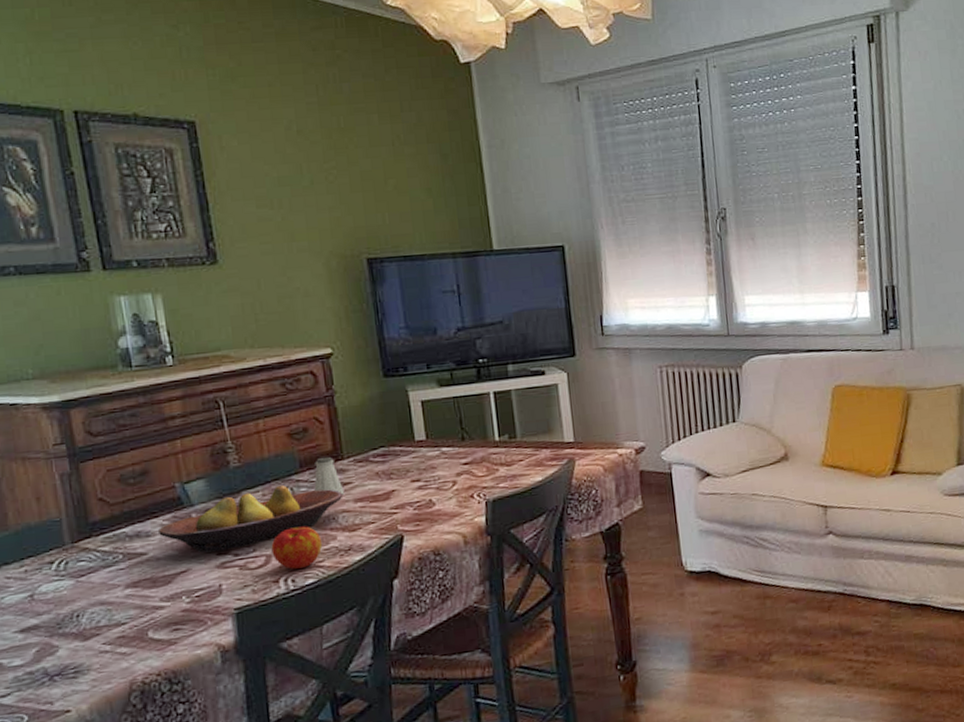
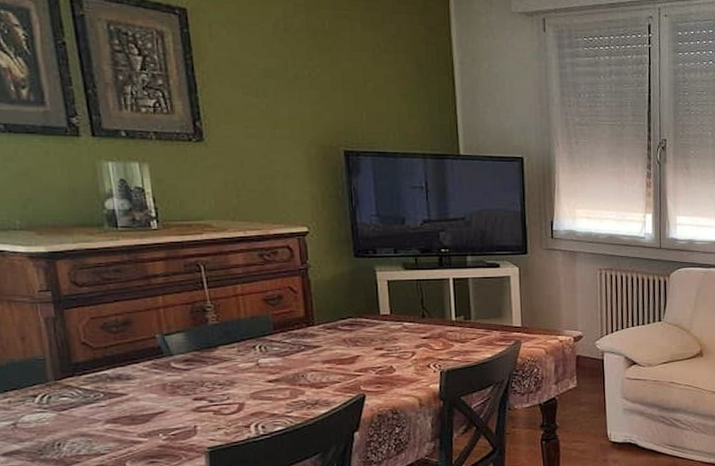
fruit bowl: present [159,484,342,553] -> none [139,343,311,397]
apple: present [271,526,323,570] -> none [244,381,292,417]
saltshaker: present [314,456,345,495] -> none [286,322,314,356]

